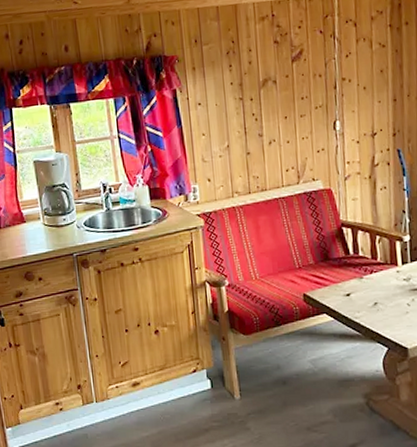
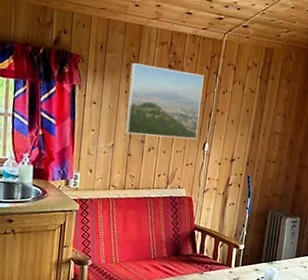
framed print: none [232,41,324,131] -> present [124,63,204,139]

